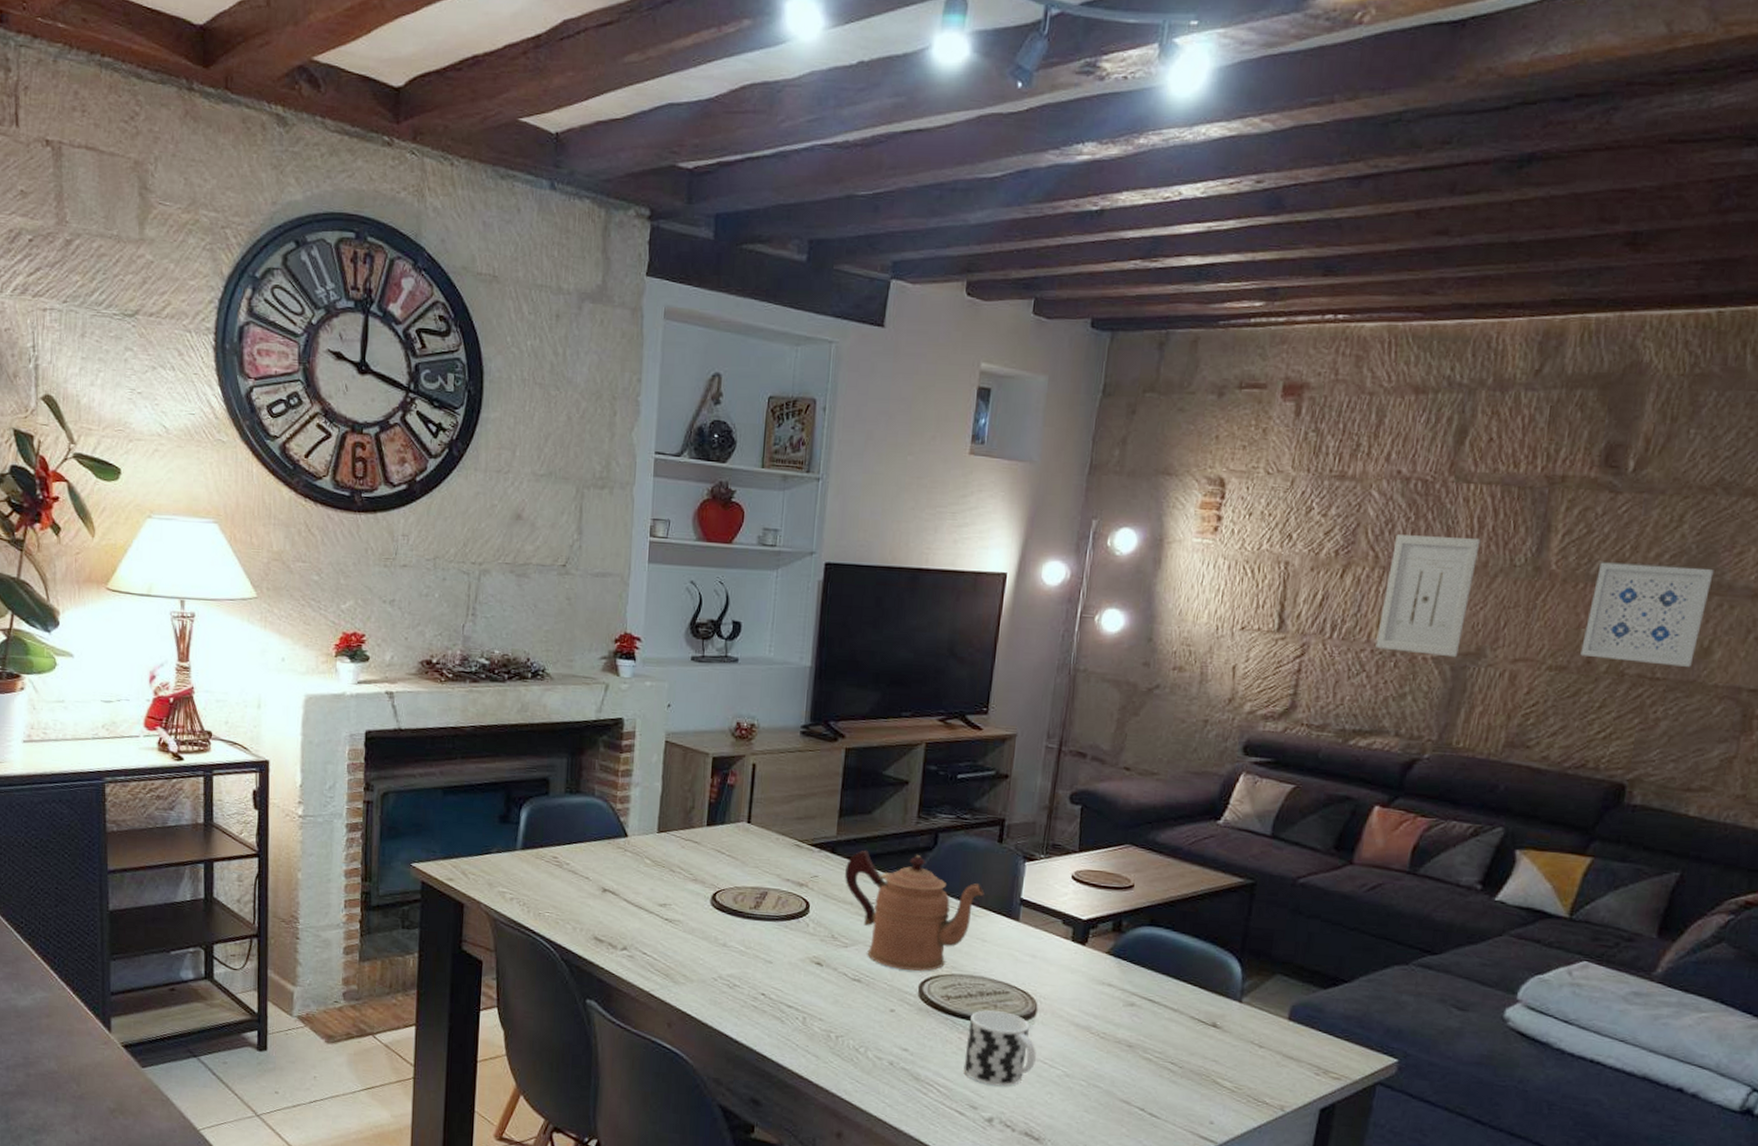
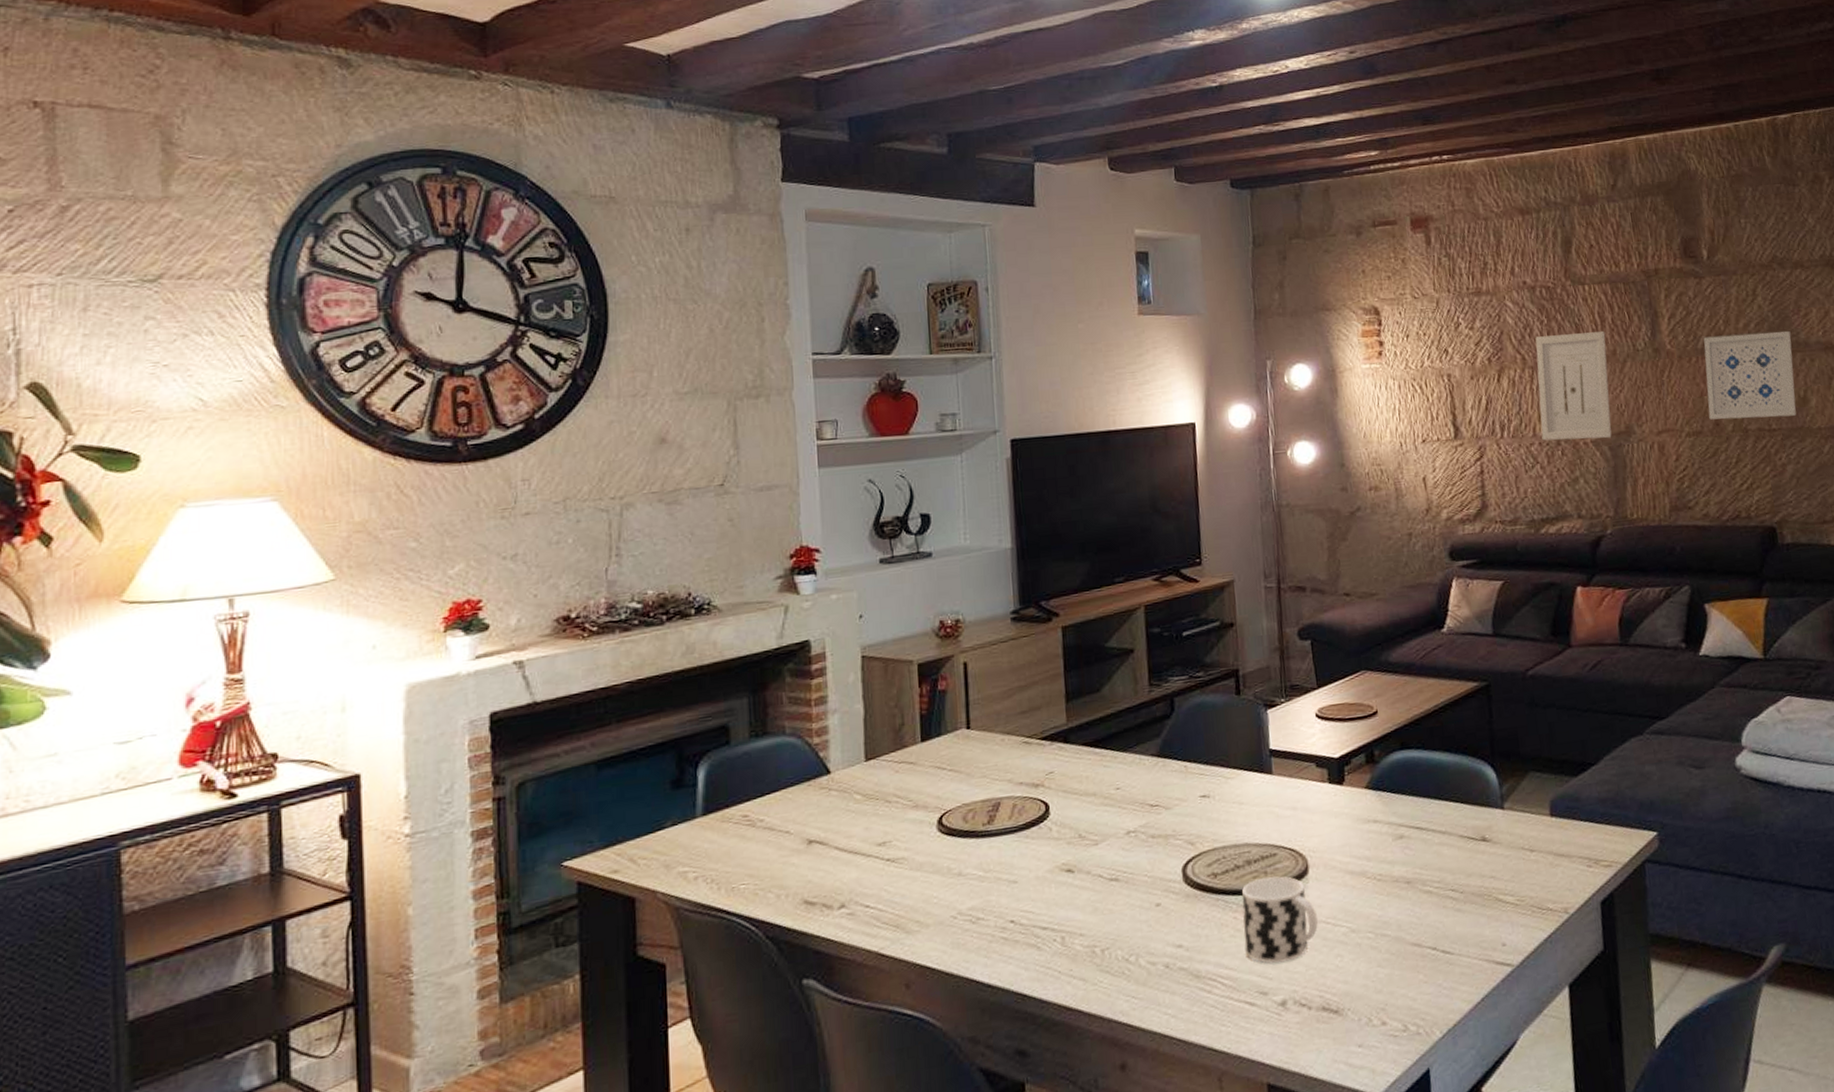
coffeepot: present [845,850,984,972] -> none [1082,726,1232,857]

